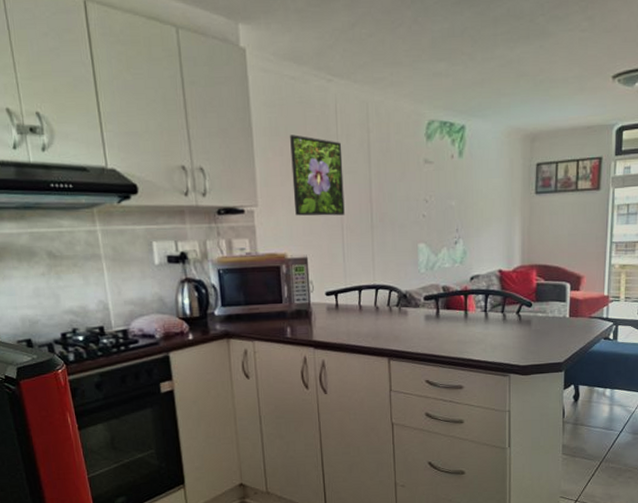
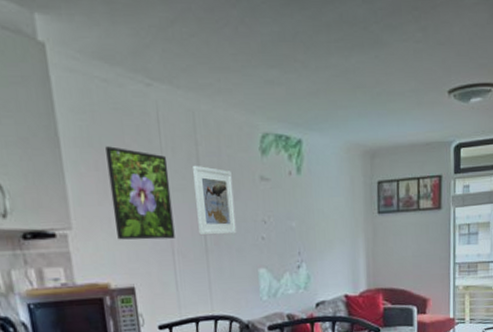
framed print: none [363,151,401,213] -> present [191,166,237,236]

